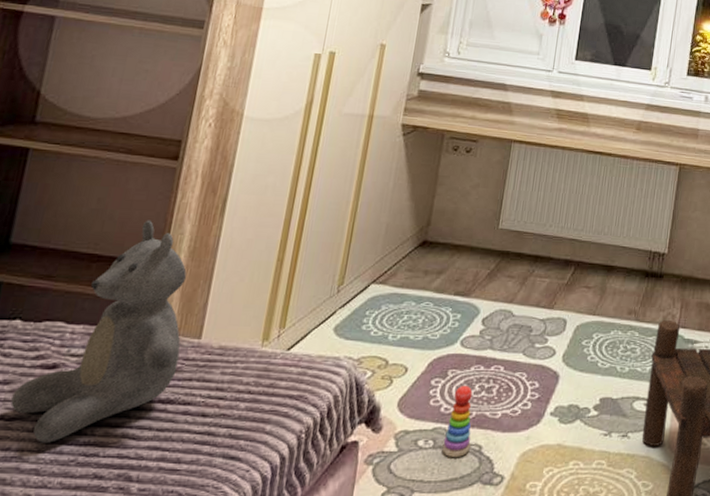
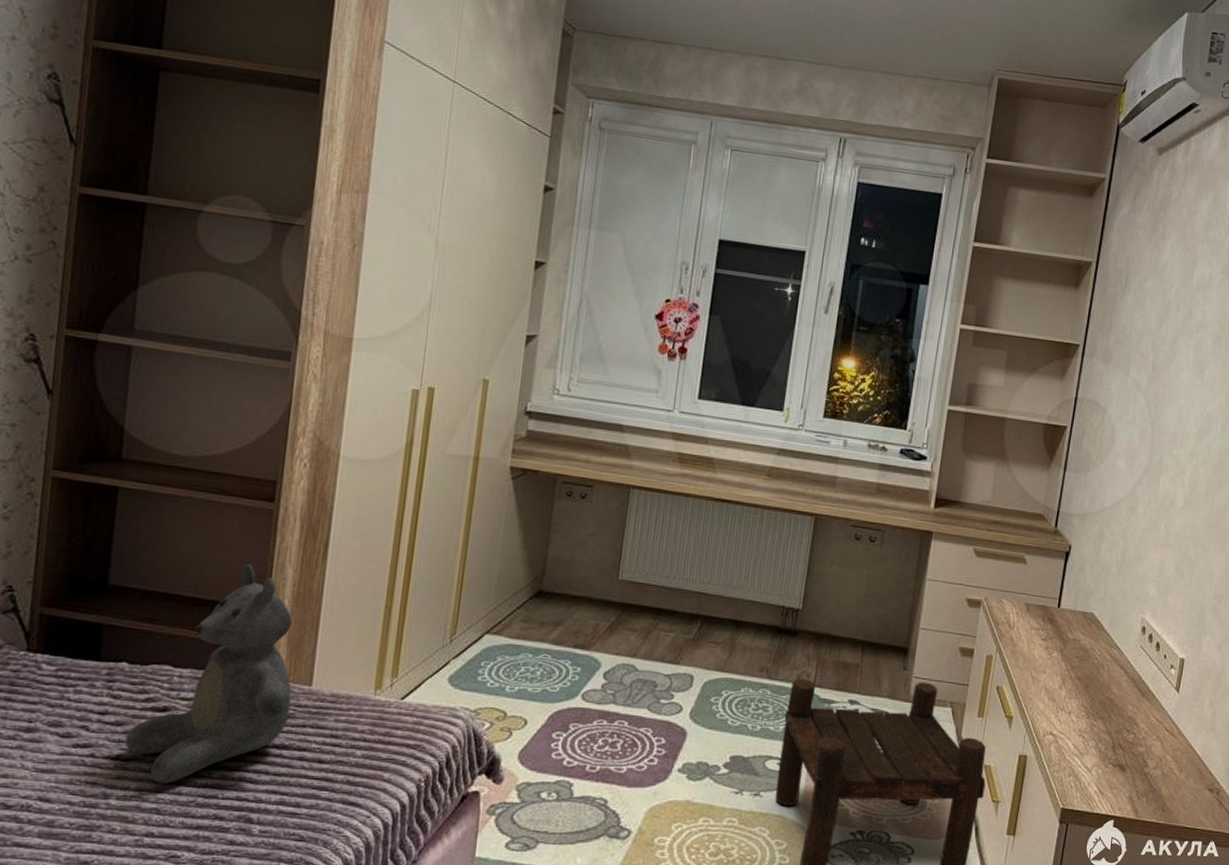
stacking toy: present [442,385,473,457] -> none [566,739,596,810]

